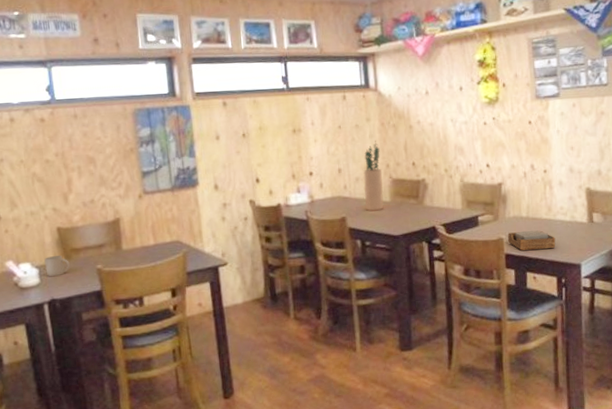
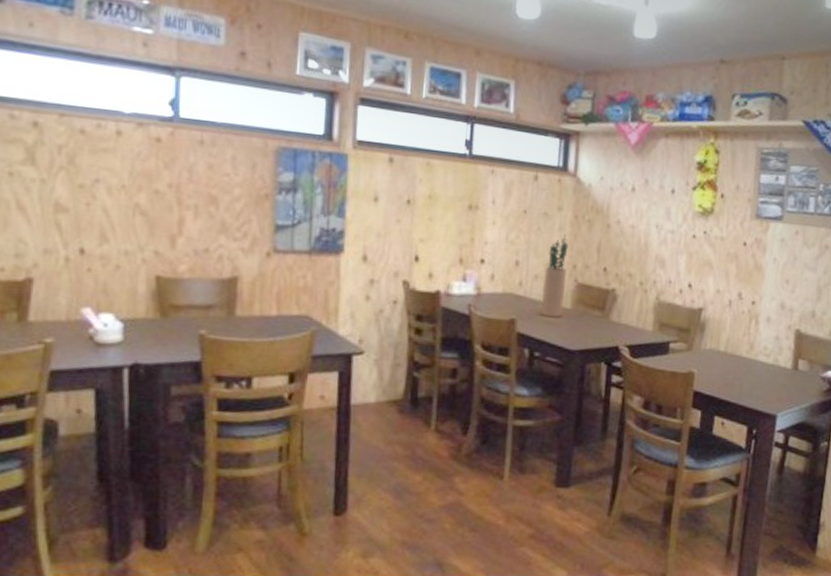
mug: present [44,255,70,277] -> none [132,310,165,336]
napkin holder: present [508,230,556,251] -> none [699,367,753,393]

